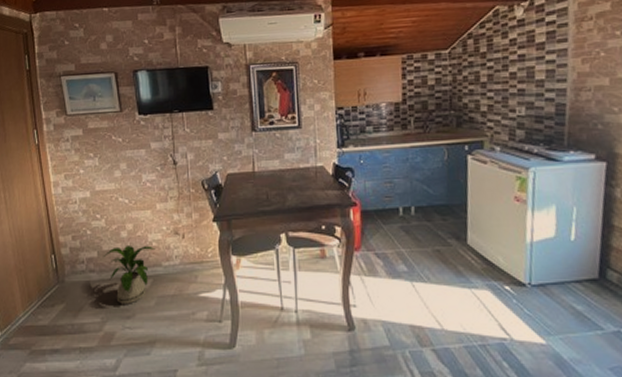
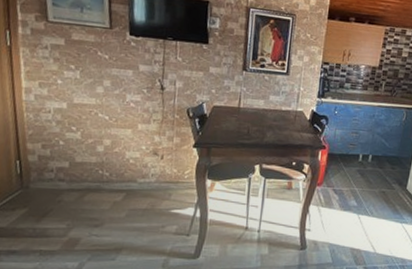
house plant: present [103,244,156,304] -> none [75,159,132,214]

